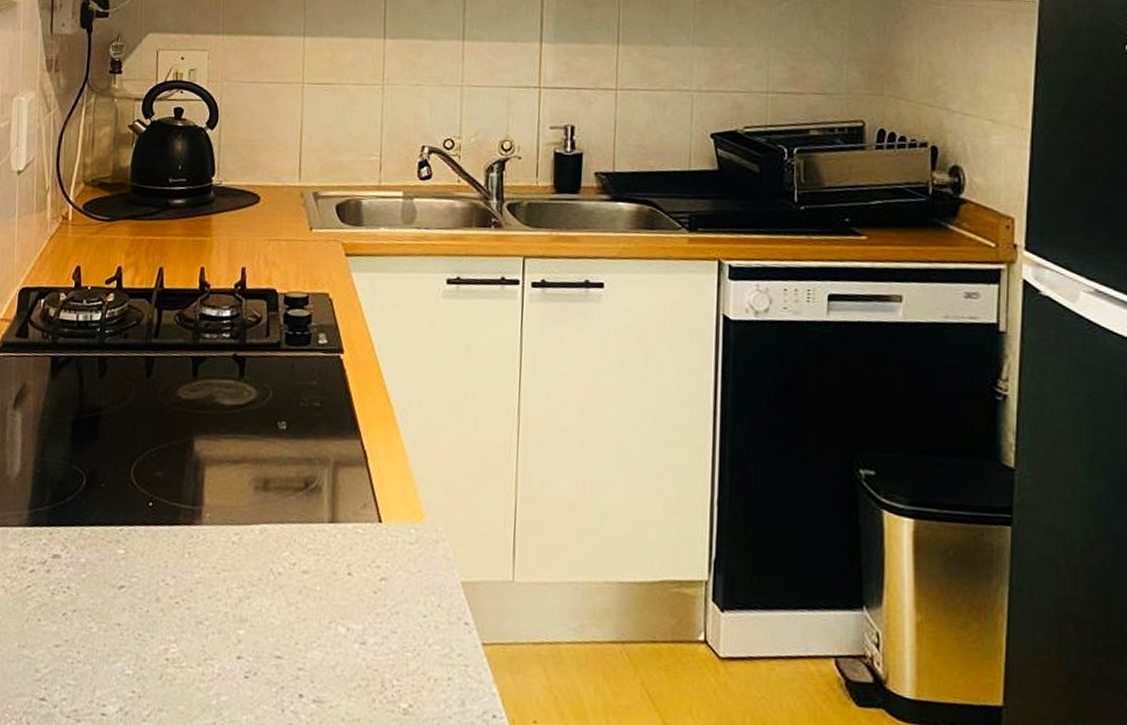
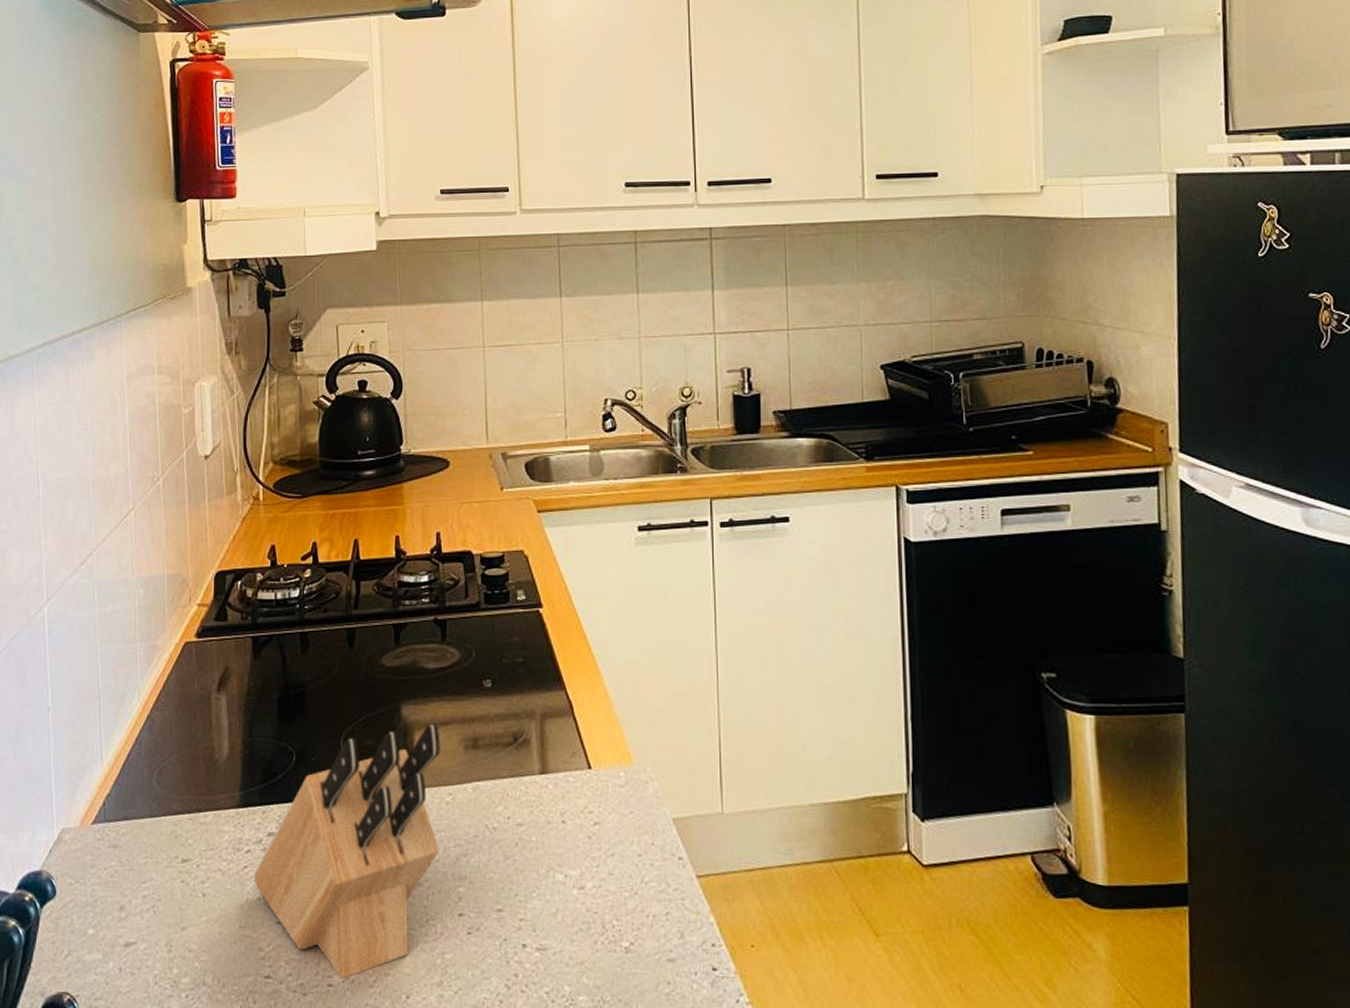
knife block: none [36,461,231,710] -> present [254,723,440,979]

